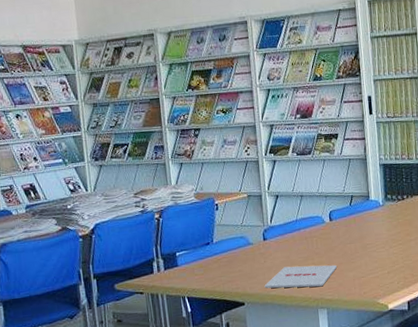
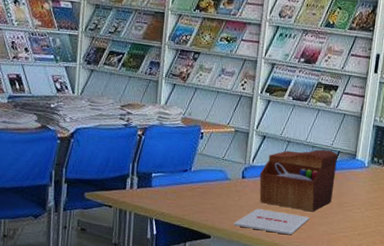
sewing box: none [280,196,355,261] -> present [259,149,338,212]

